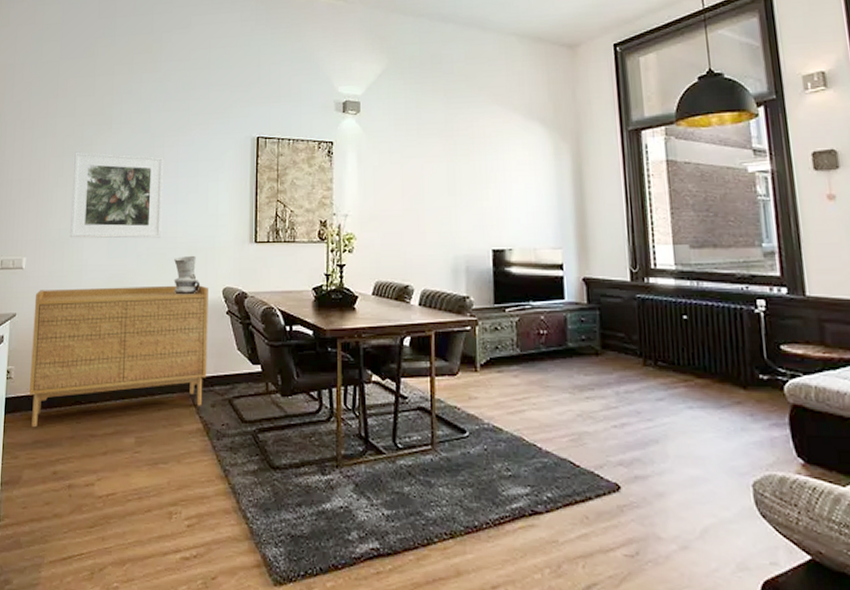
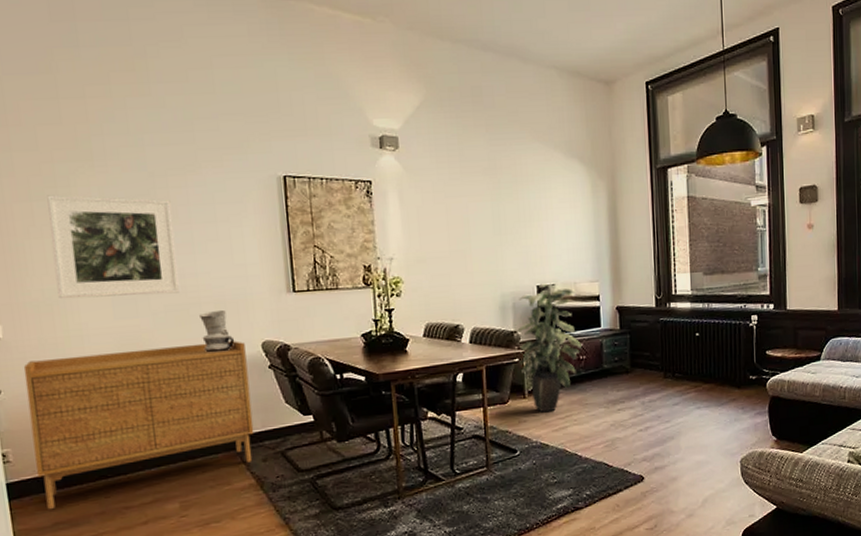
indoor plant: none [470,247,542,391] -> present [517,283,581,413]

